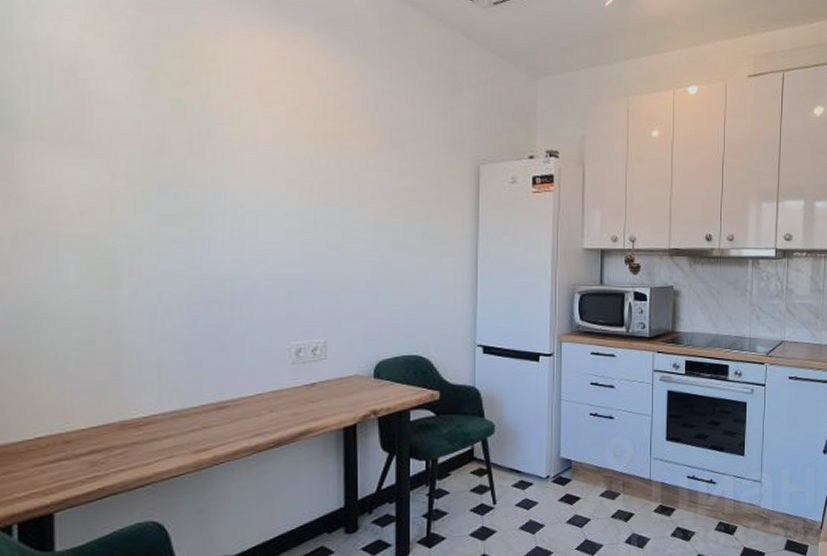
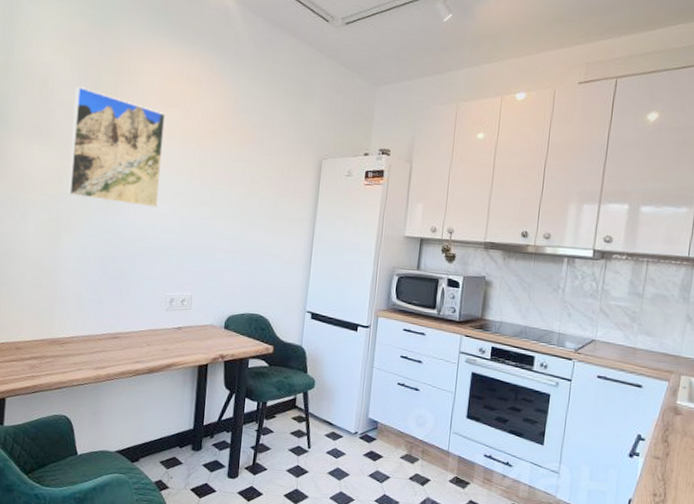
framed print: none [122,74,266,234] -> present [67,85,166,208]

